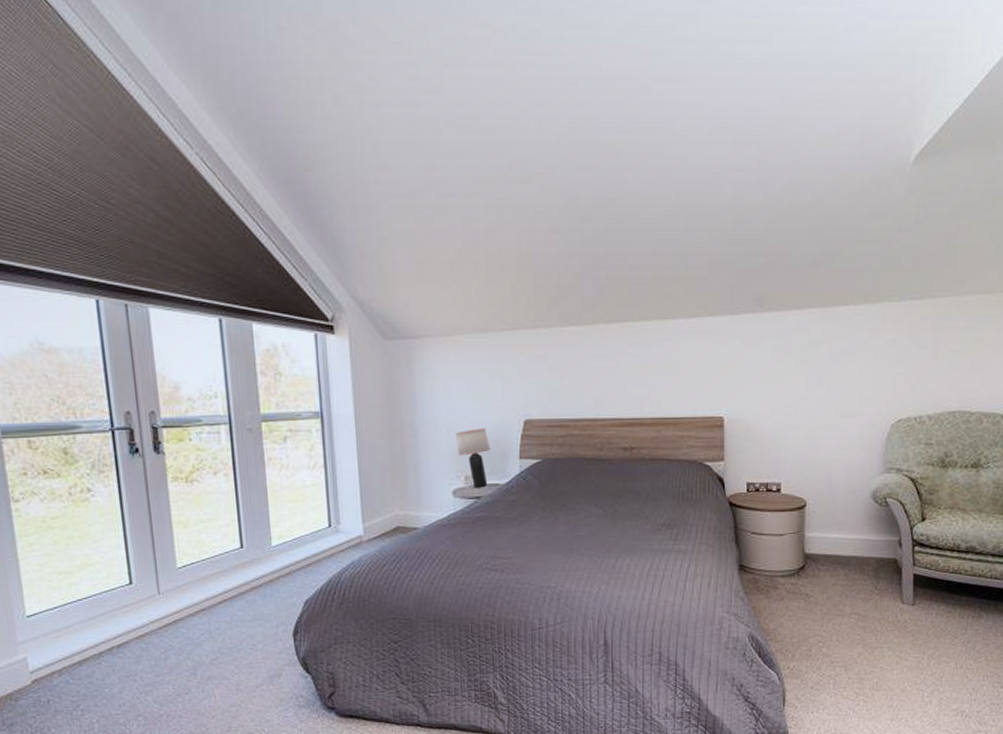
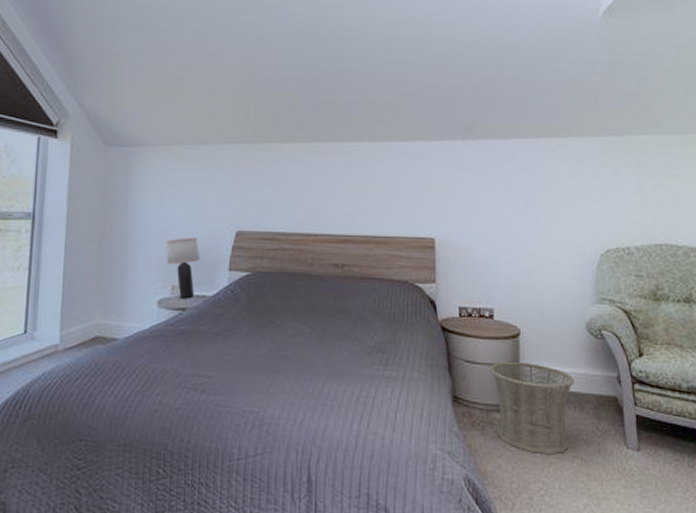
basket: none [775,531,857,613] -> present [489,361,574,455]

